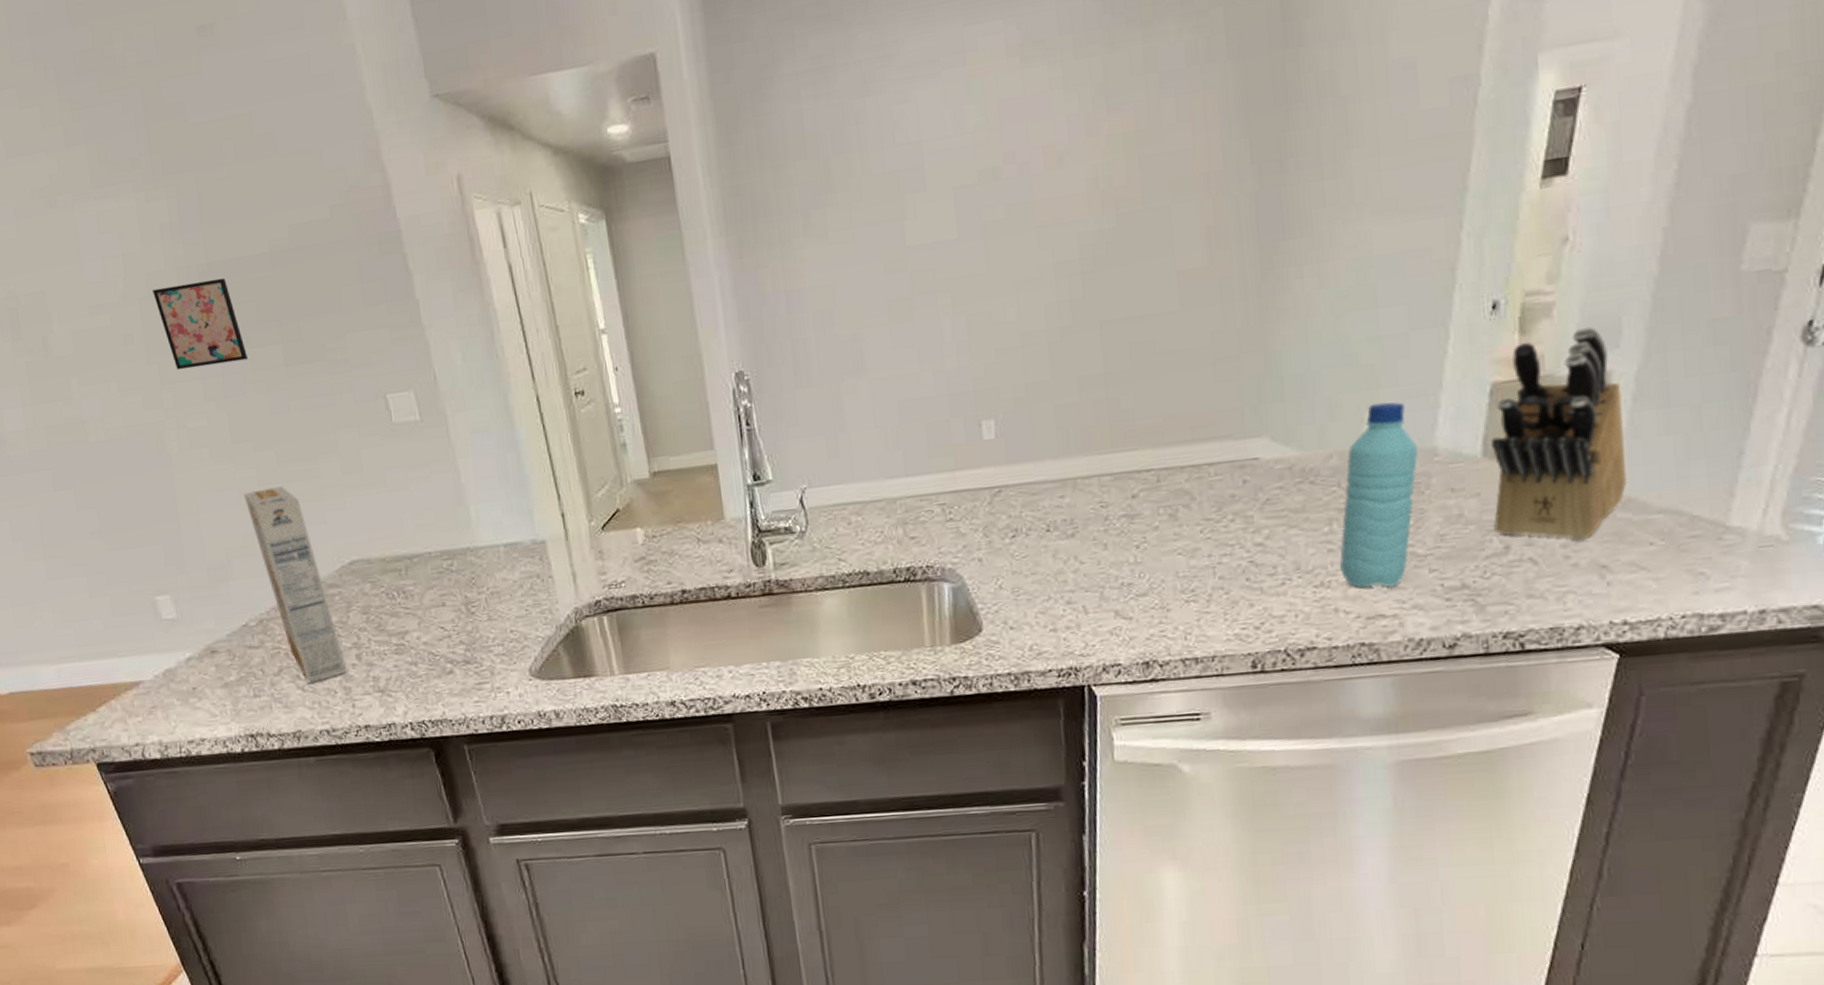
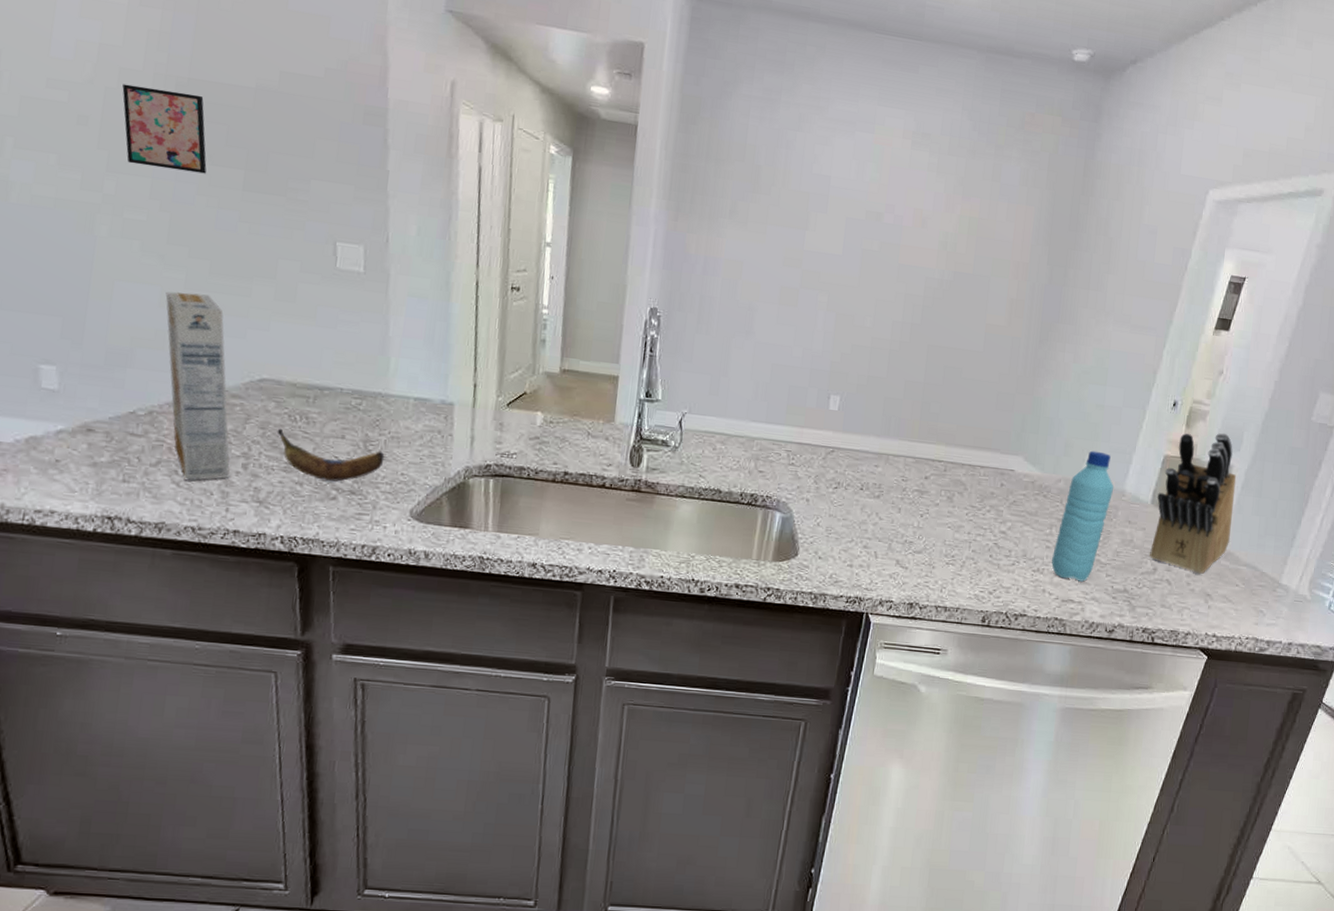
banana: none [379,609,490,655] -> present [277,428,385,482]

